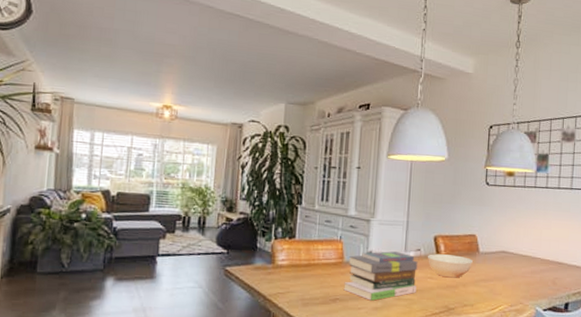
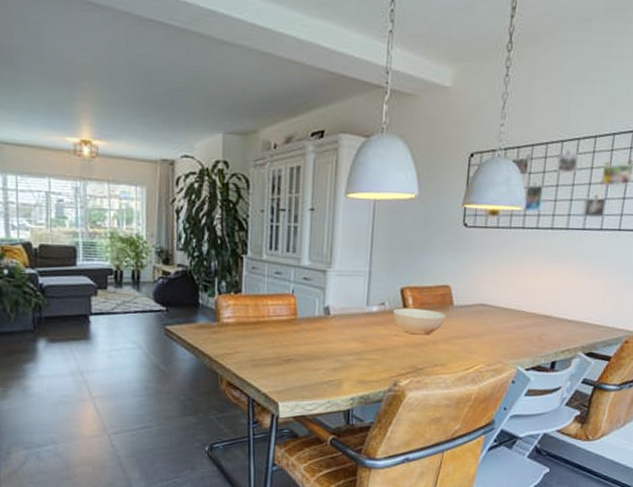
books: present [343,251,418,301] -> none [297,306,382,361]

